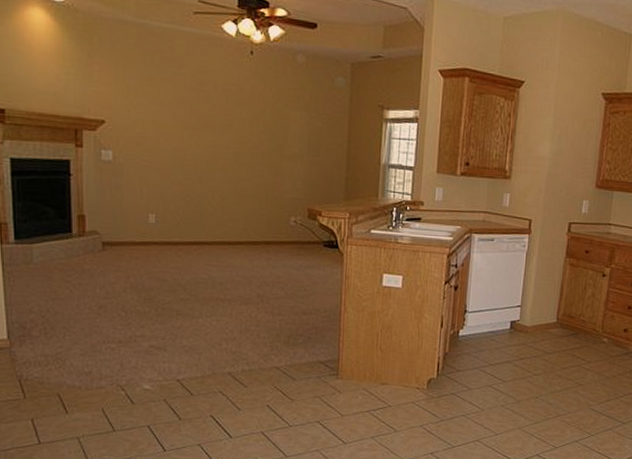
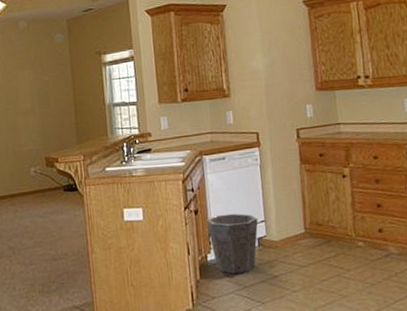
waste bin: none [464,293,515,351] -> present [207,213,258,274]

